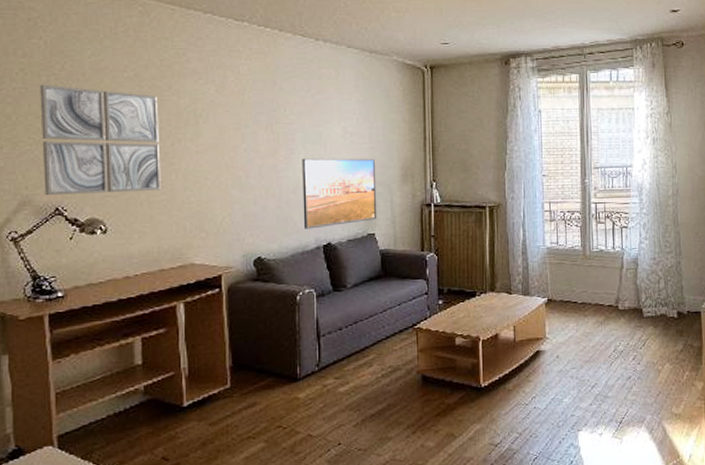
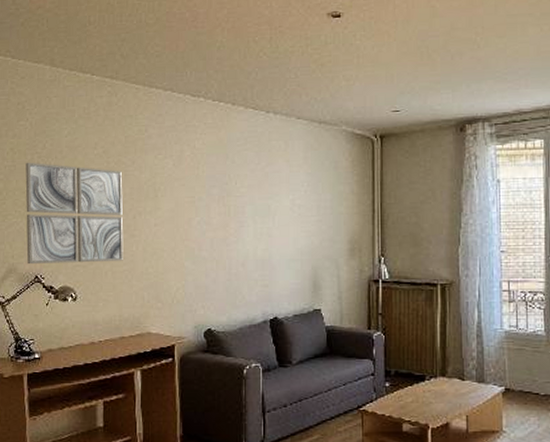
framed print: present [302,158,377,229] -> none [251,231,324,303]

